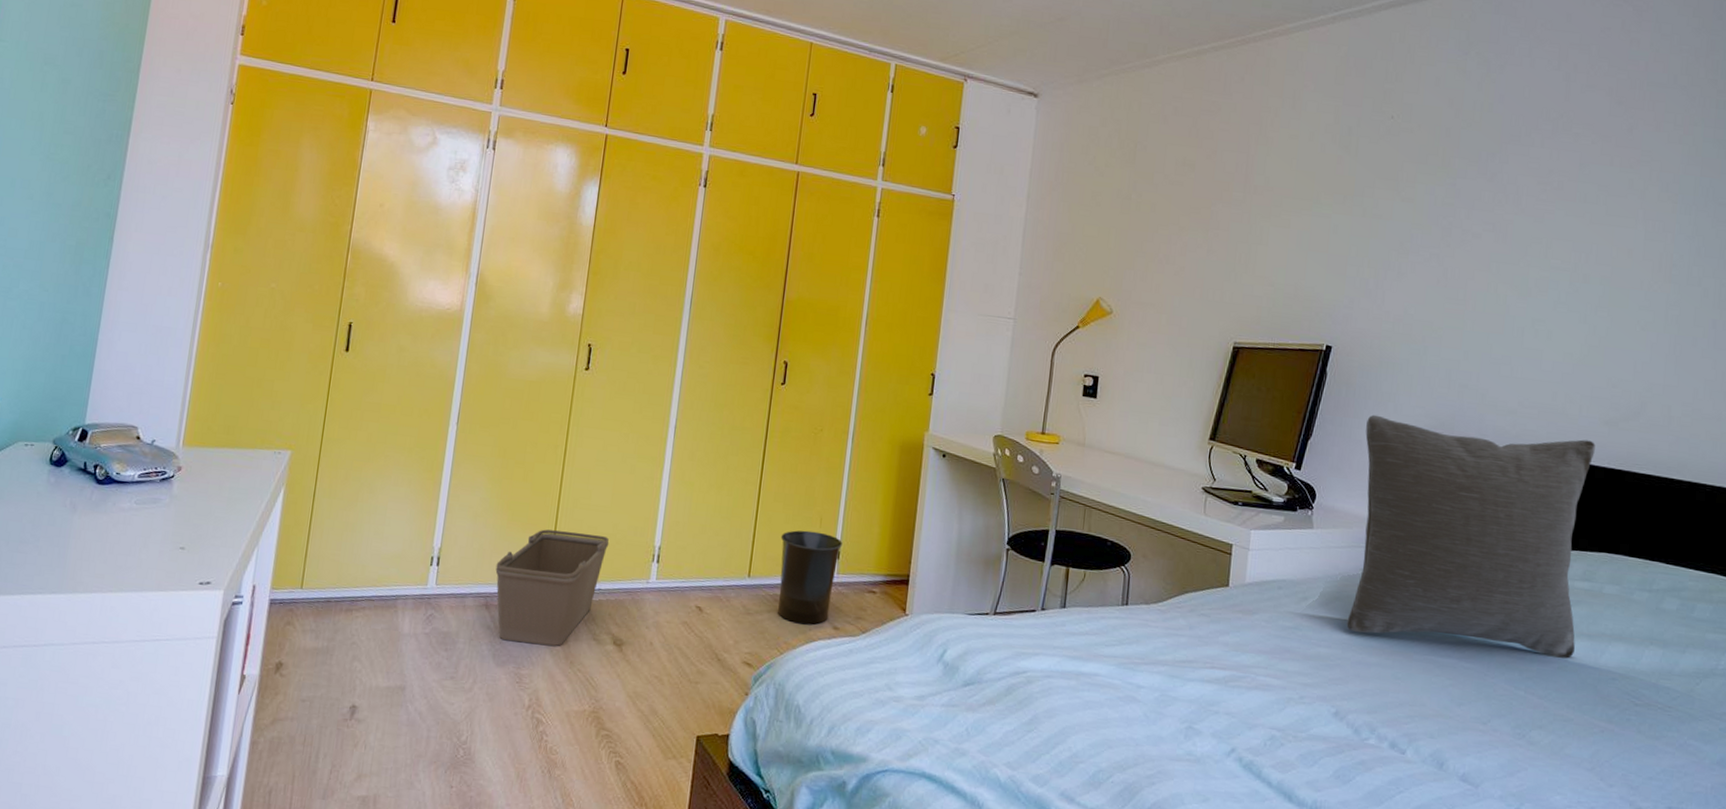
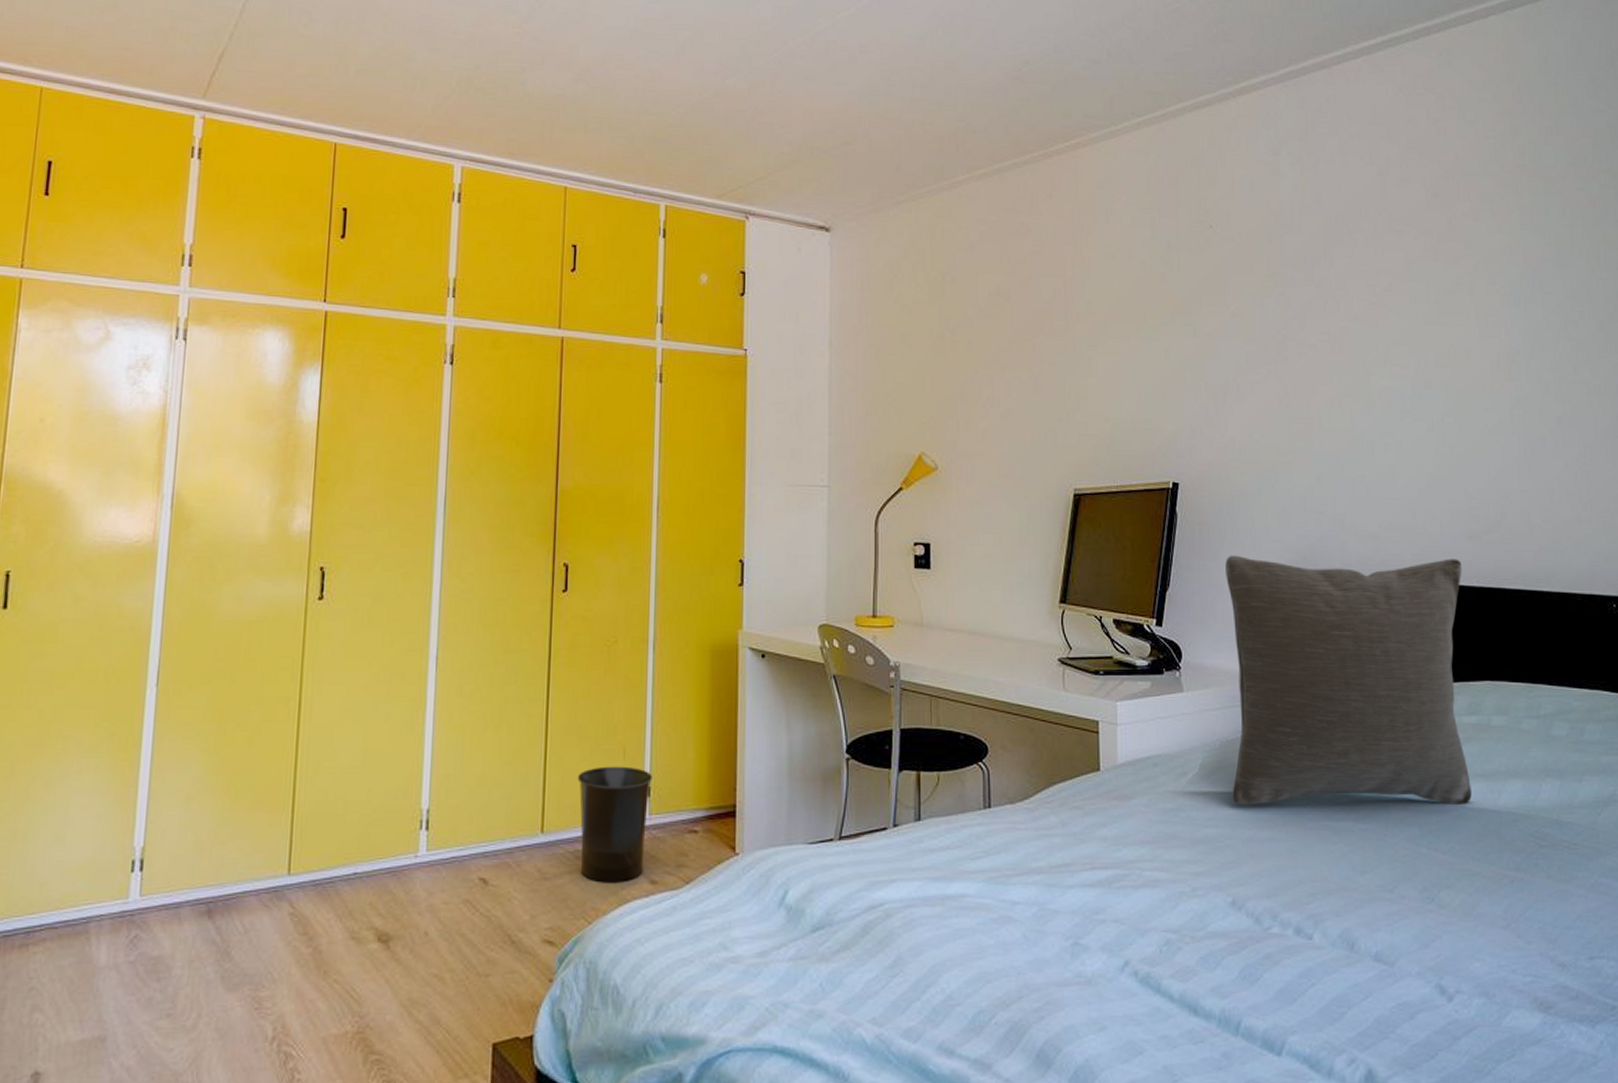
bicycle basket: present [495,529,610,646] -> none [218,804,364,957]

